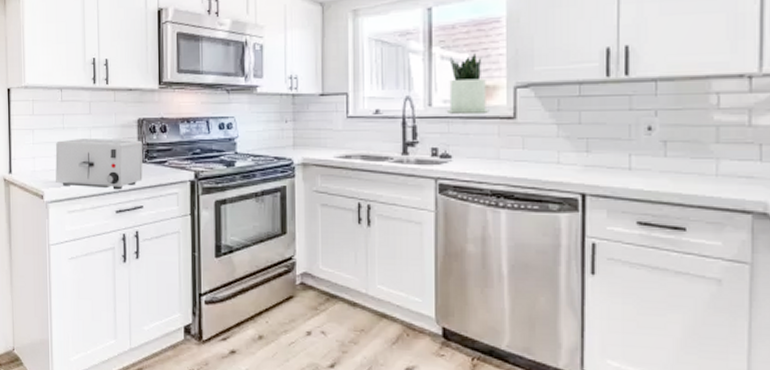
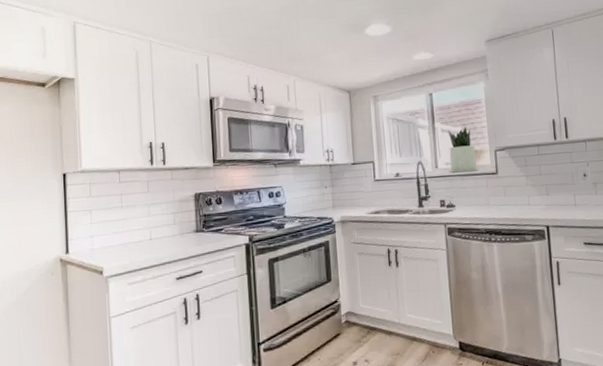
toaster: present [55,139,143,190] -> none [114,212,201,261]

